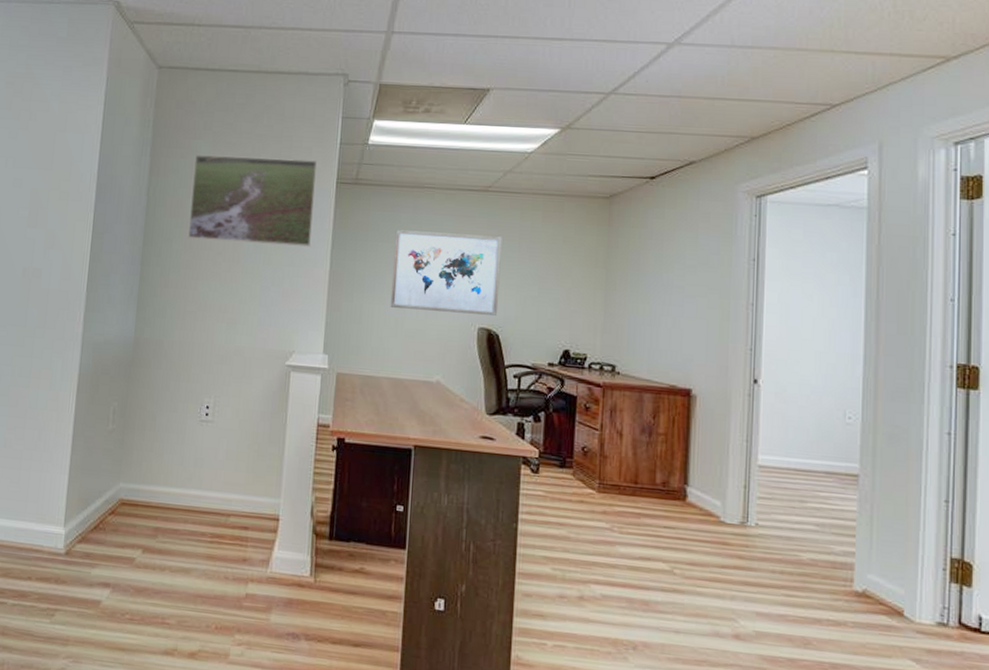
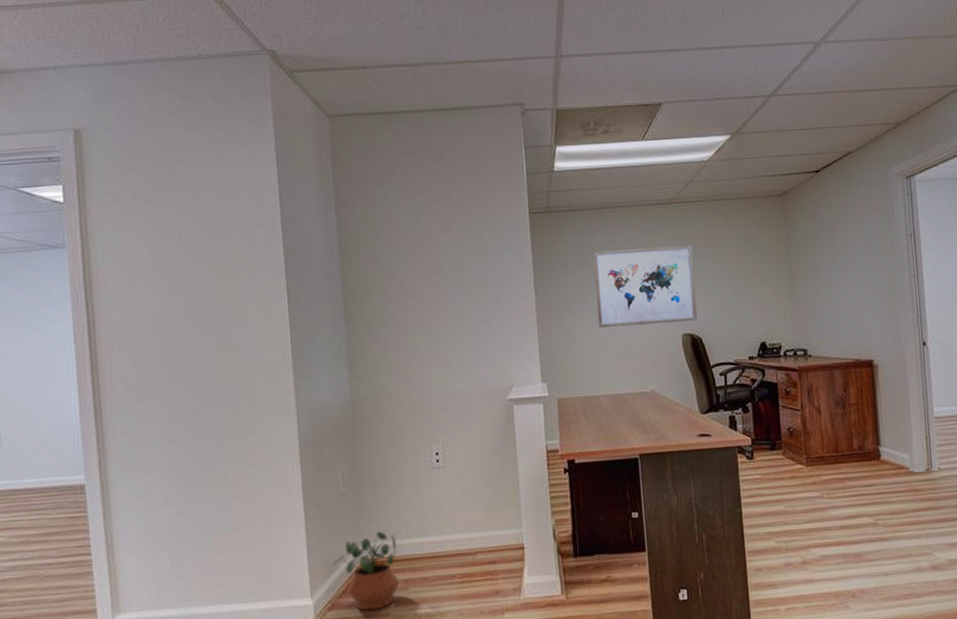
potted plant: none [89,474,154,552] -> present [332,531,400,611]
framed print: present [188,155,318,247] -> none [383,193,513,290]

